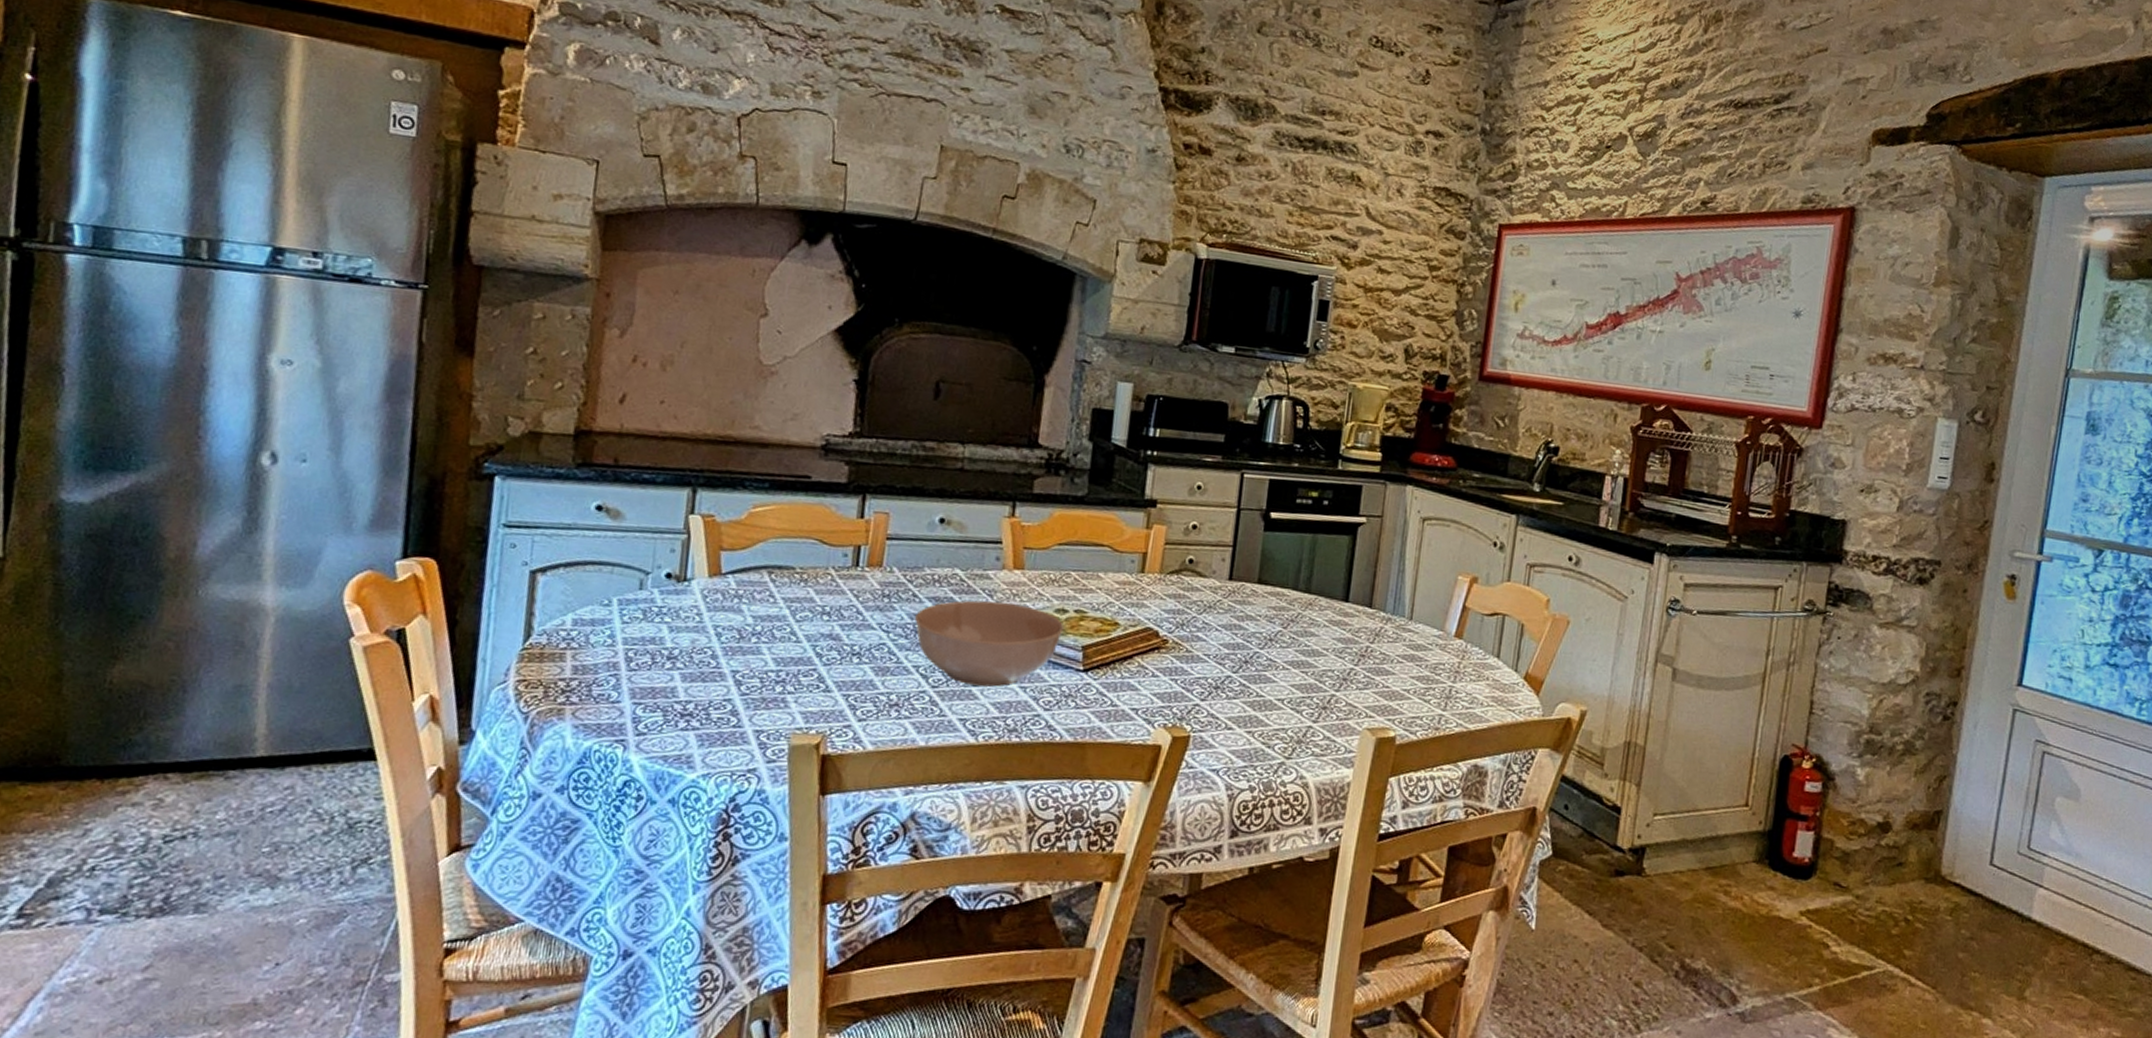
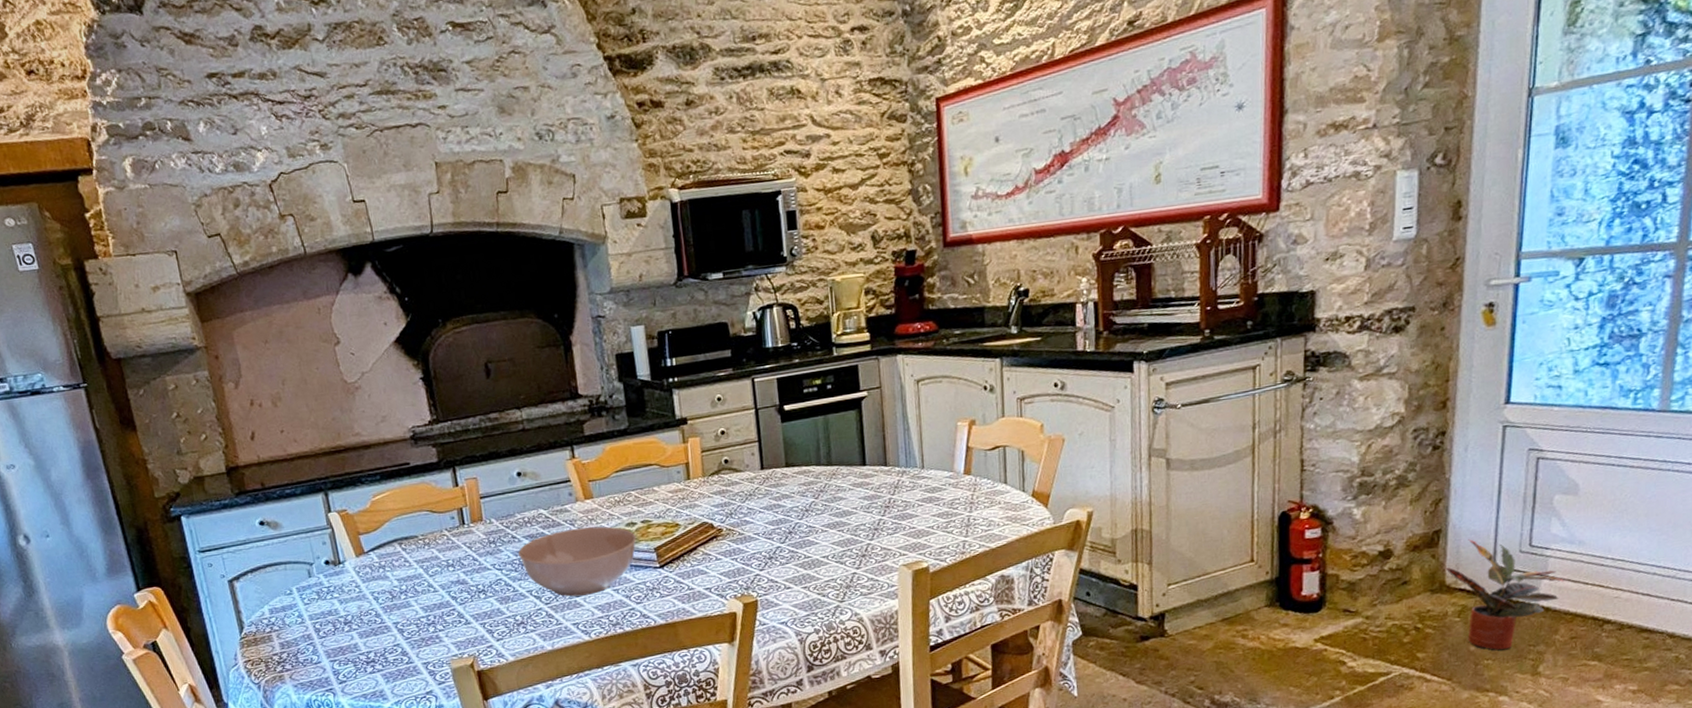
potted plant: none [1942,828,2058,964] -> present [1445,539,1564,650]

